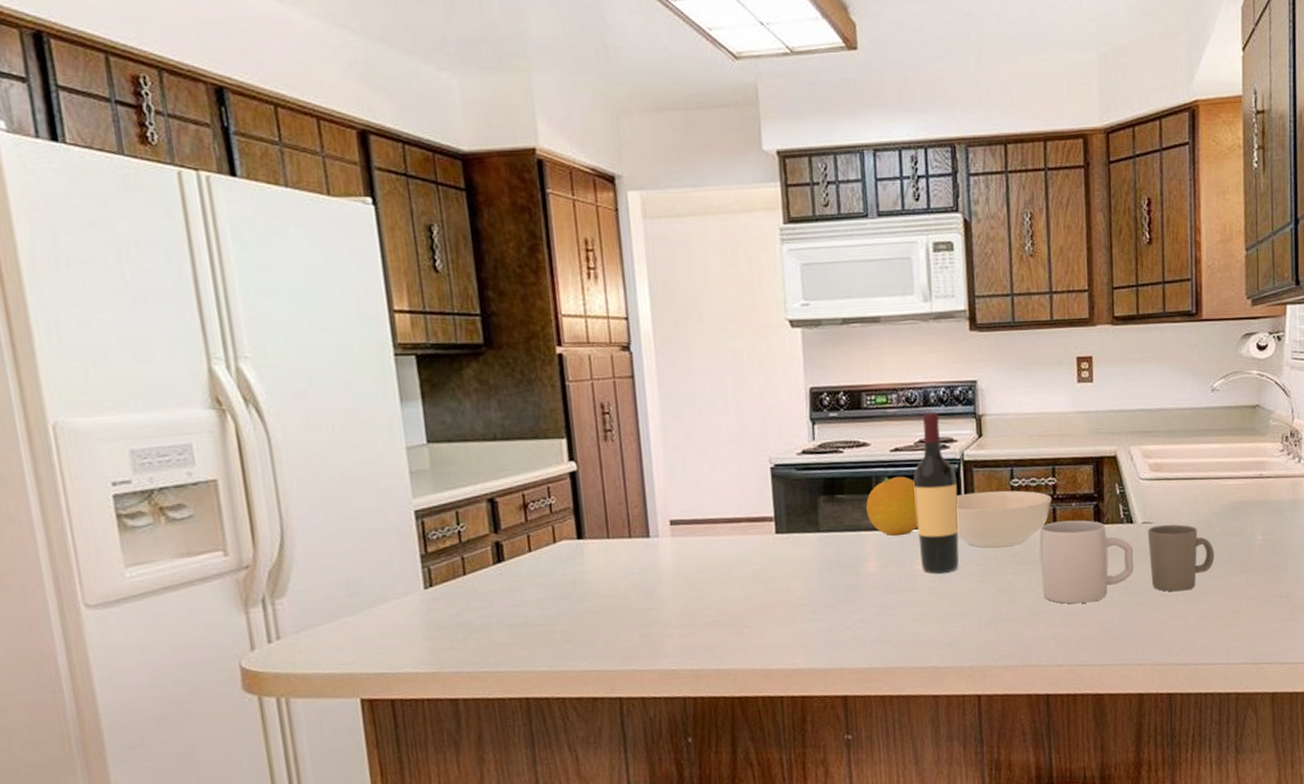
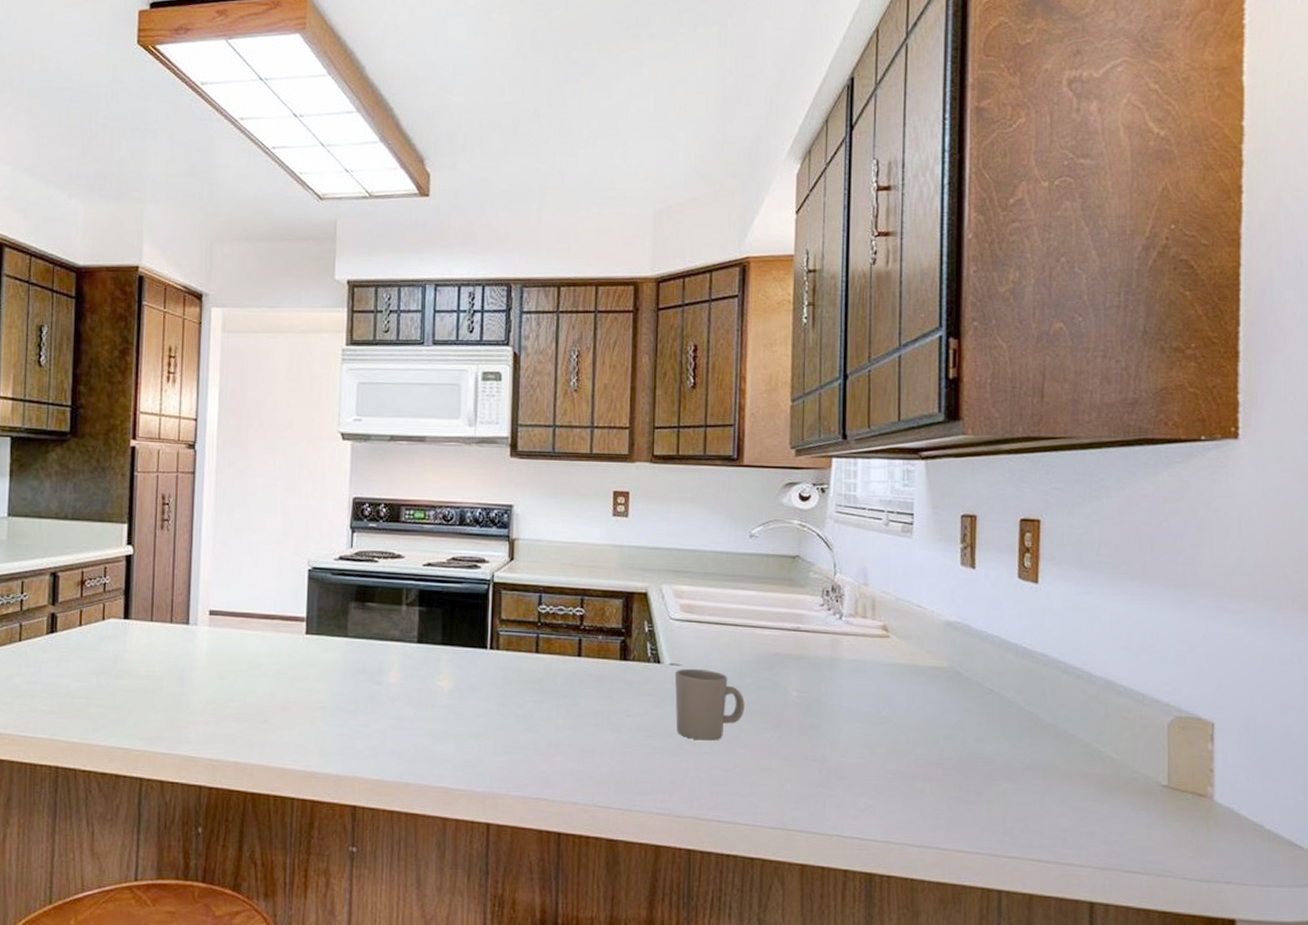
fruit: present [866,476,919,537] -> none [395,590,444,650]
wine bottle: present [913,412,960,574] -> none [442,532,485,692]
bowl: present [956,490,1052,548] -> none [480,614,578,673]
mug: present [1038,520,1134,604] -> none [561,653,659,741]

